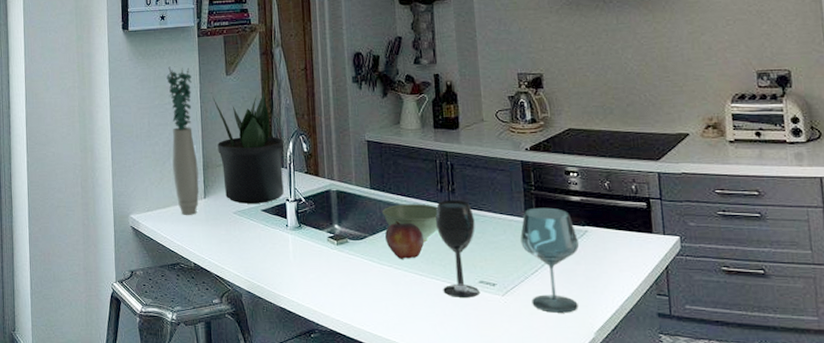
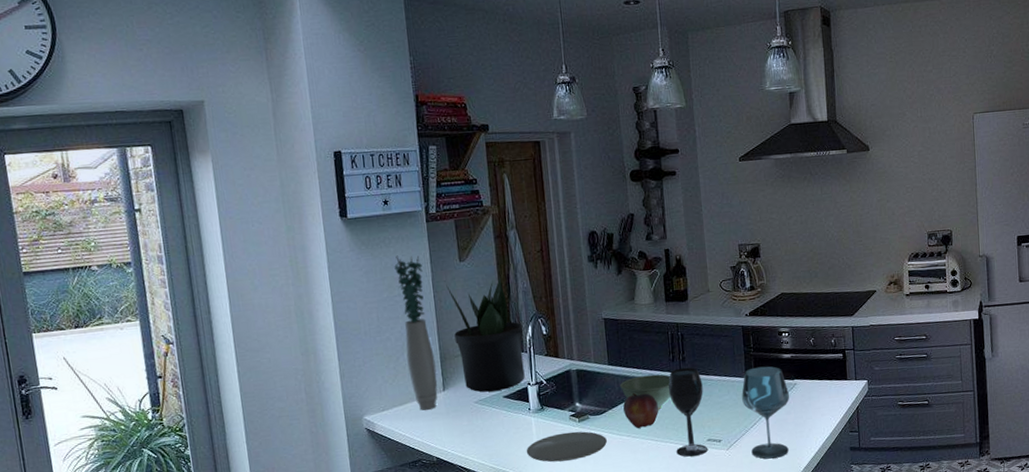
plate: none [281,254,366,284] -> present [526,431,607,462]

